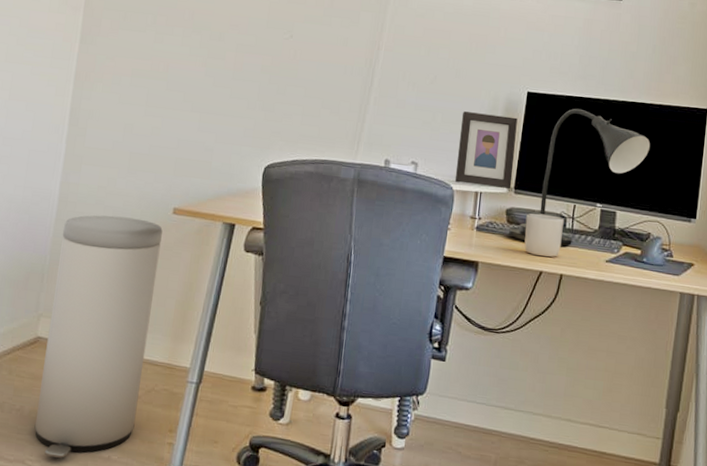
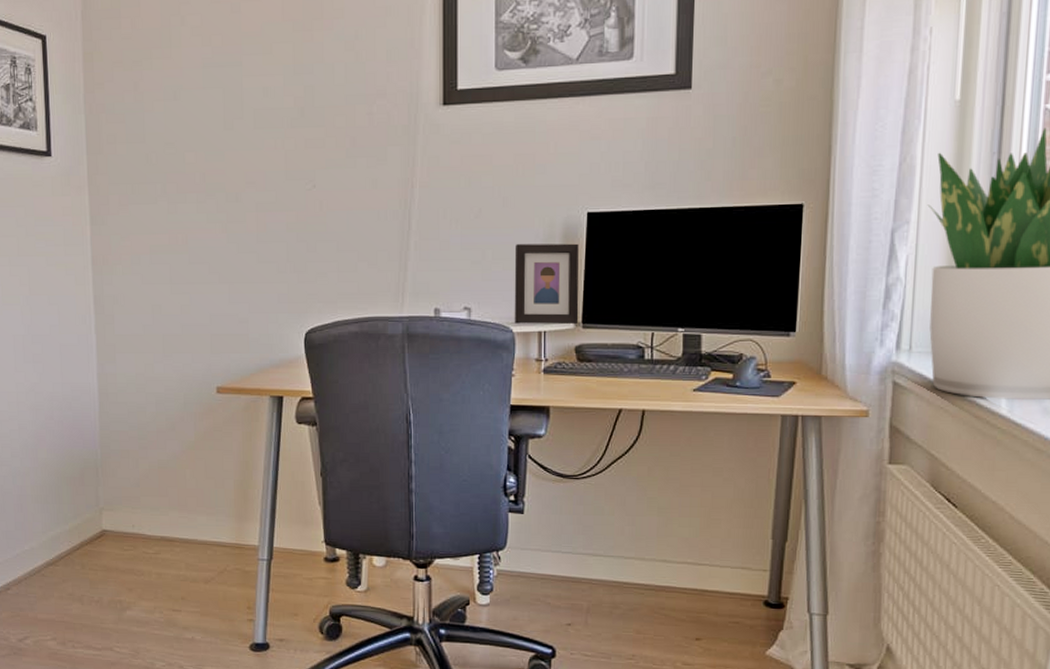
pedal bin: present [34,215,163,458] -> none [108,402,213,643]
desk lamp: present [509,108,651,246] -> none [580,223,737,379]
mug: present [524,213,565,258] -> none [598,347,643,393]

